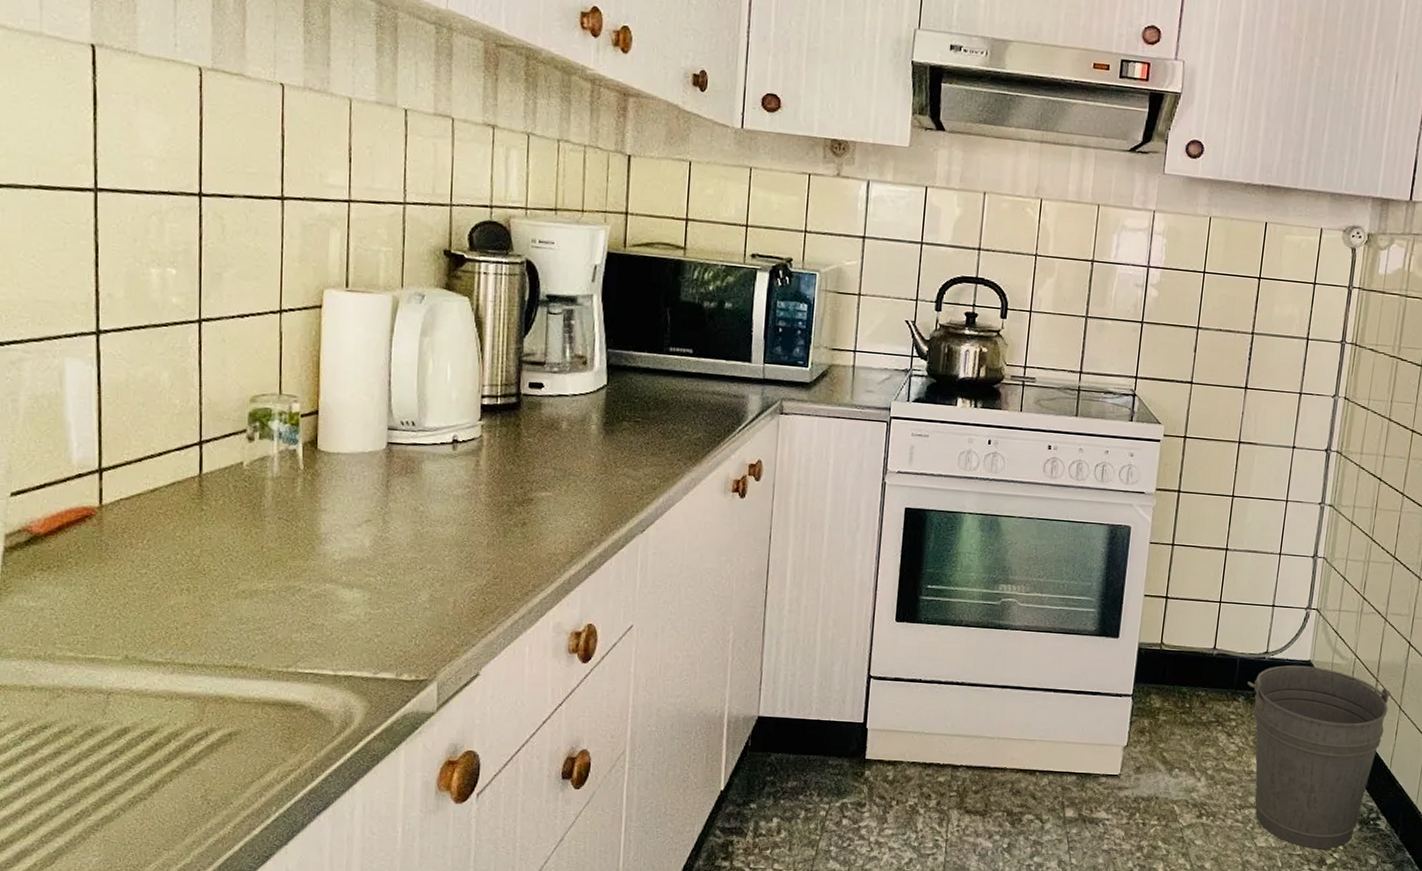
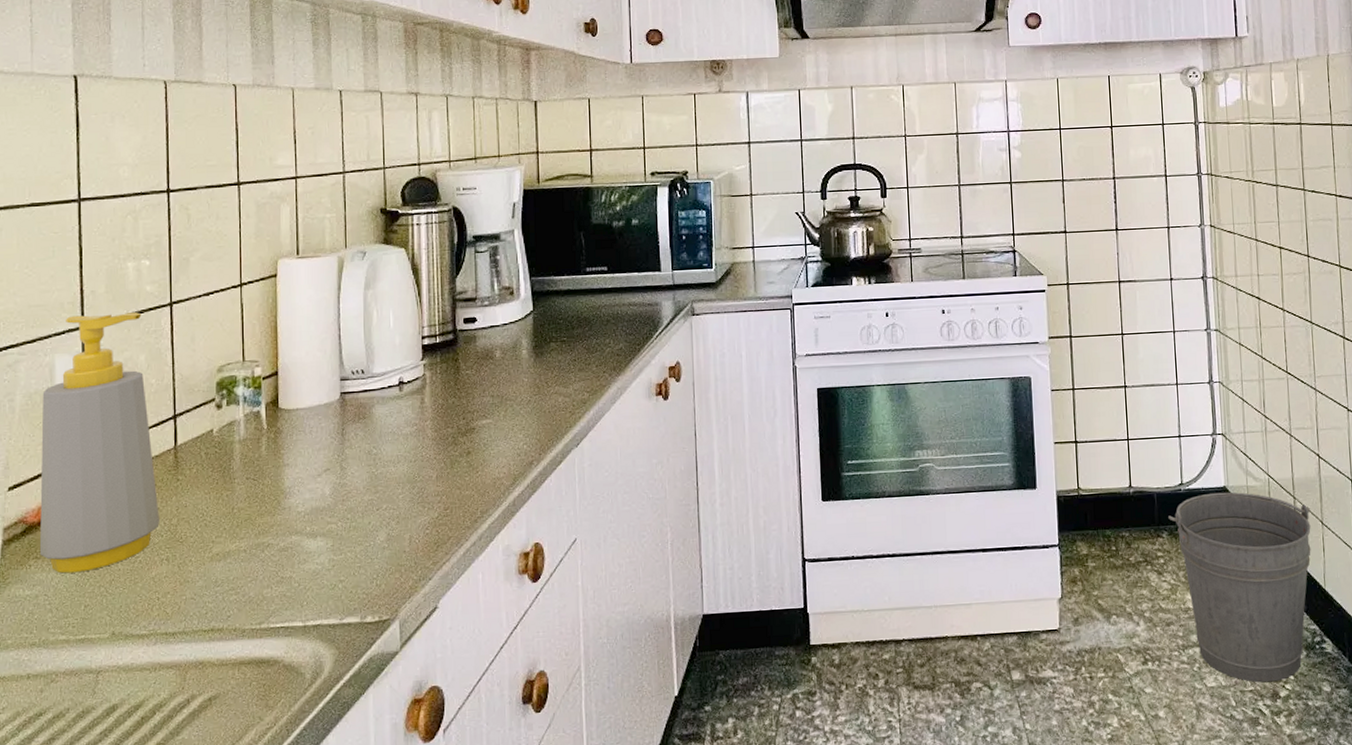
soap bottle: none [45,318,180,591] -> present [39,312,160,574]

